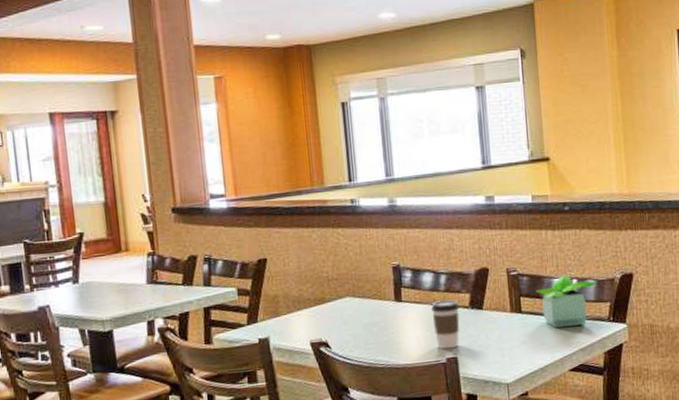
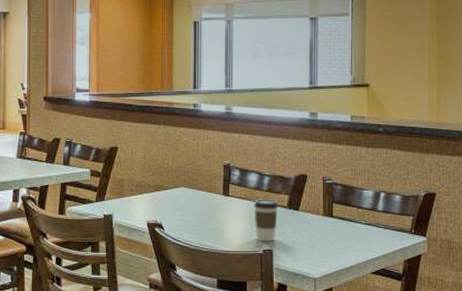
potted plant: present [535,274,598,328] -> none [347,187,403,234]

